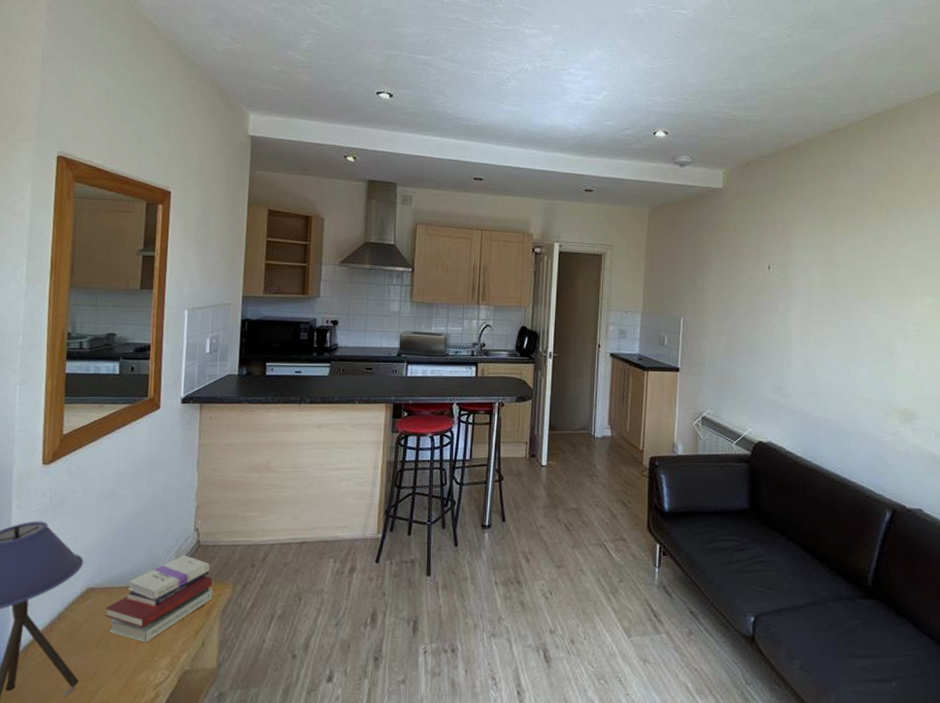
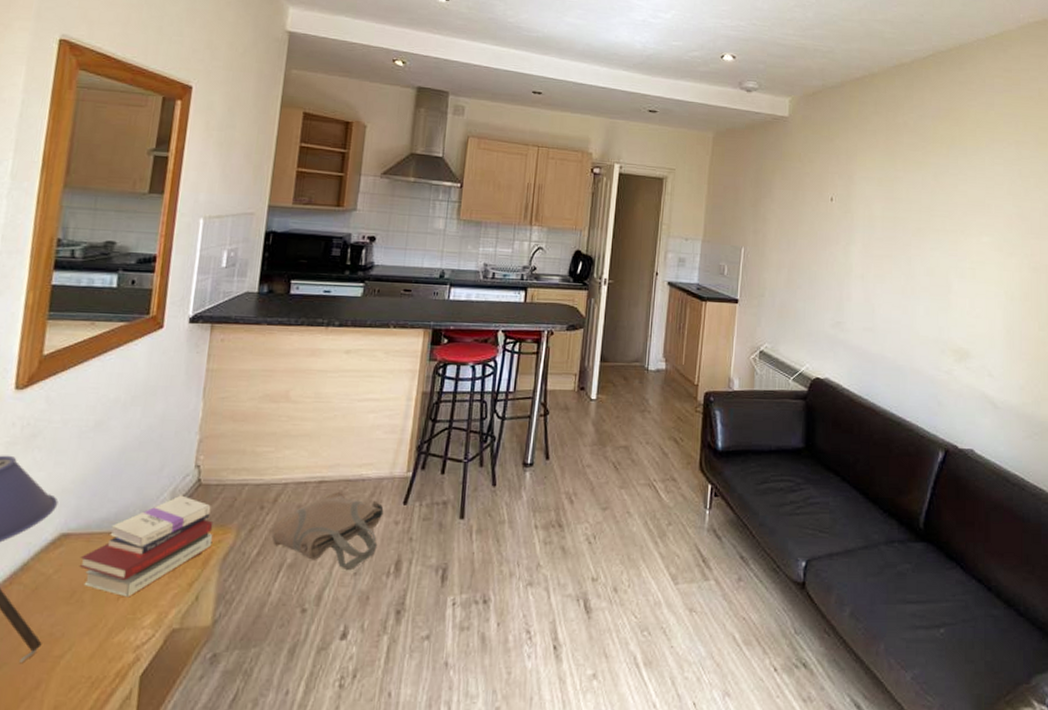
tote bag: none [263,551,359,621] -> present [272,491,384,569]
toaster: present [398,330,451,358] -> none [441,249,500,281]

